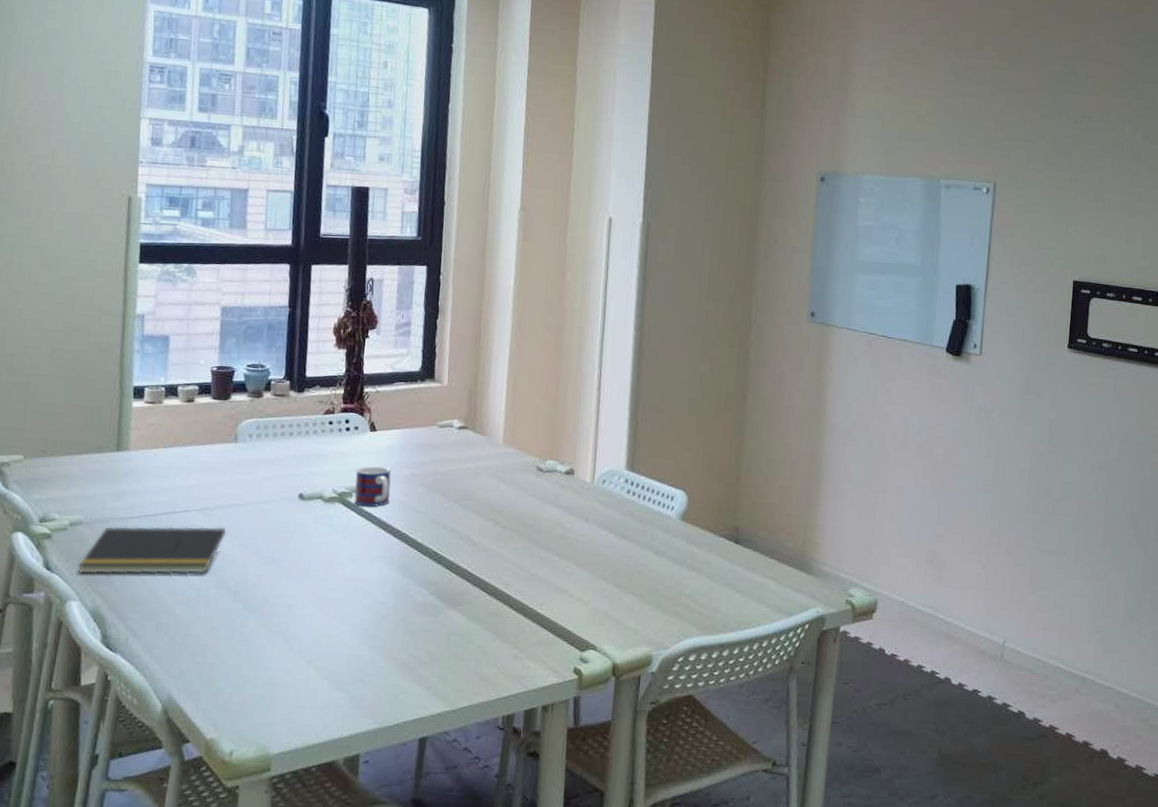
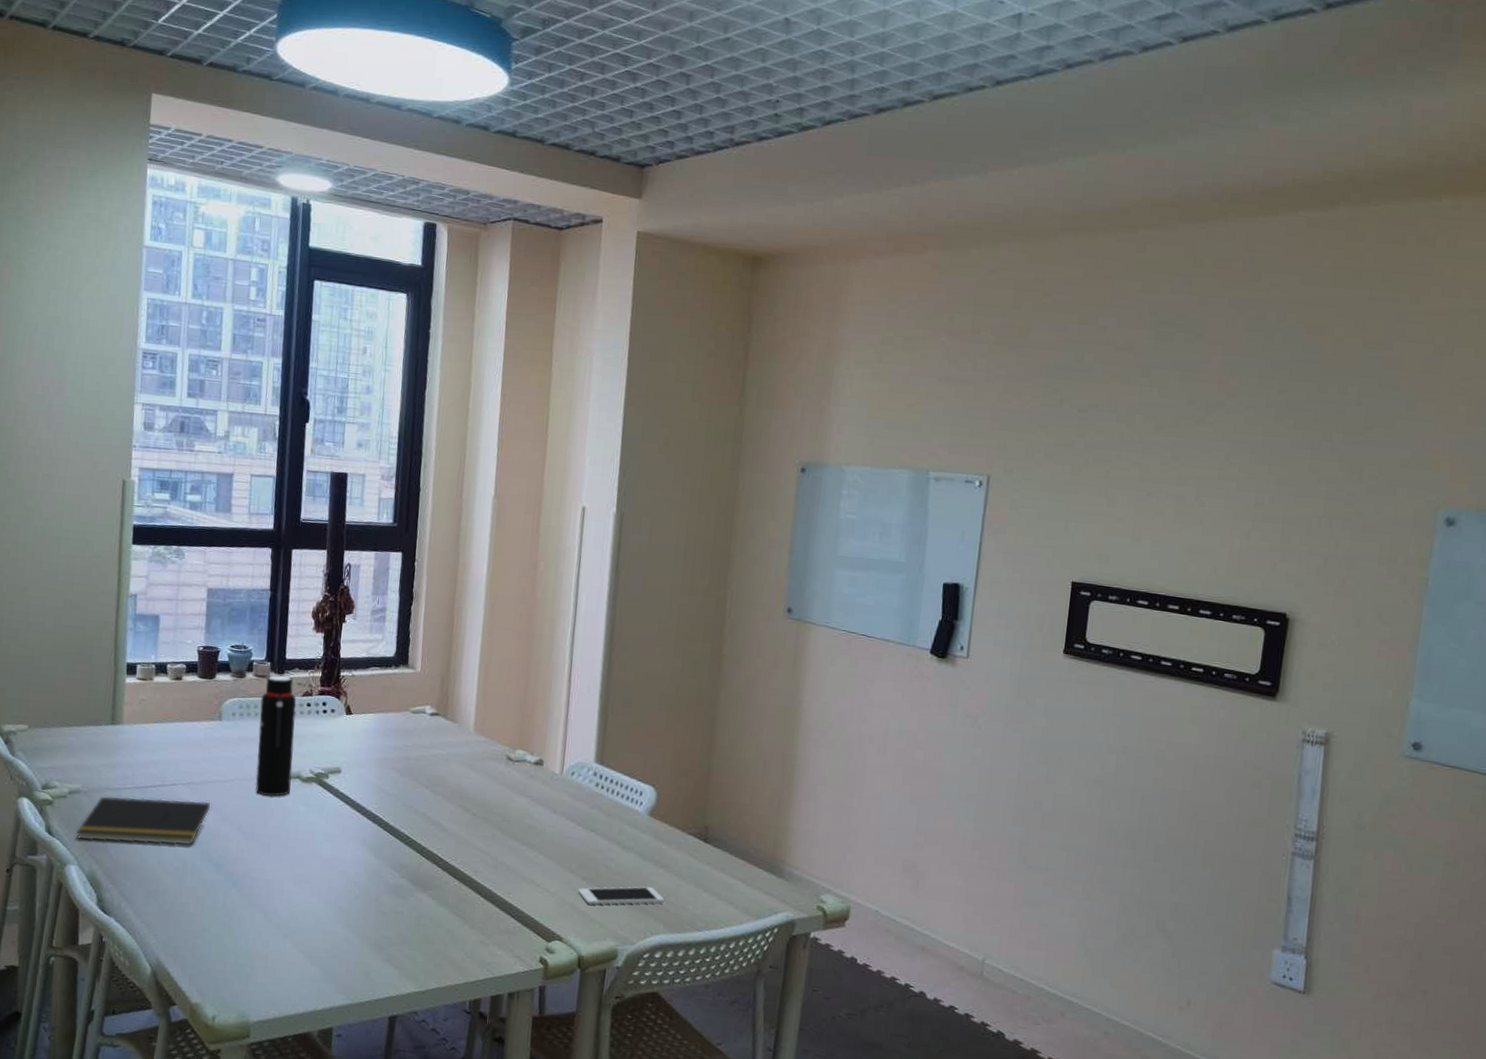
water bottle: none [274,393,318,519] -> present [255,675,296,797]
mug: present [354,466,391,507] -> none [330,748,366,789]
cell phone: none [611,590,698,612] -> present [578,886,665,905]

